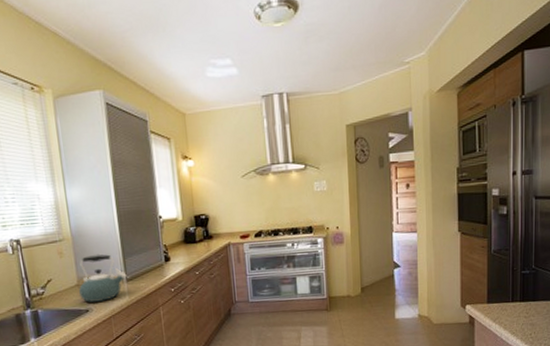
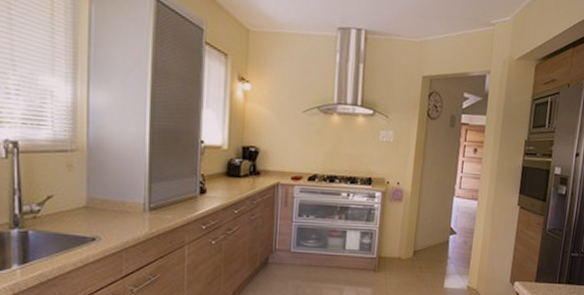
kettle: present [79,254,127,302] -> none [87,174,151,230]

